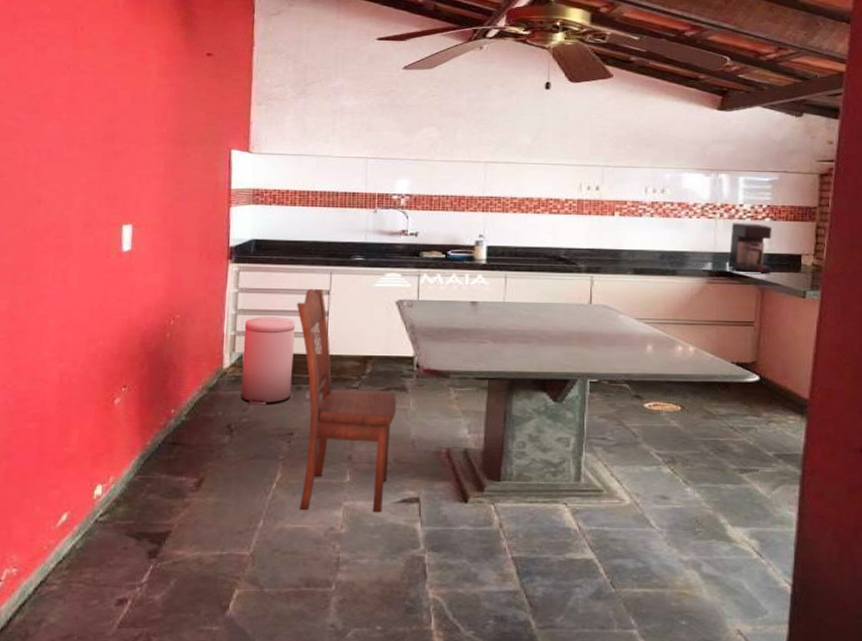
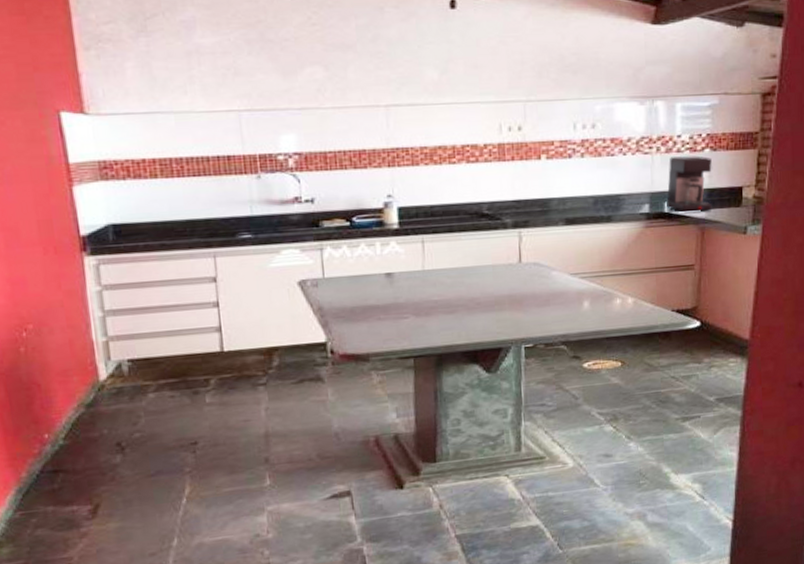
pedal bin: present [240,317,296,406] -> none [116,314,187,418]
dining chair: present [297,288,397,512] -> none [178,276,314,521]

